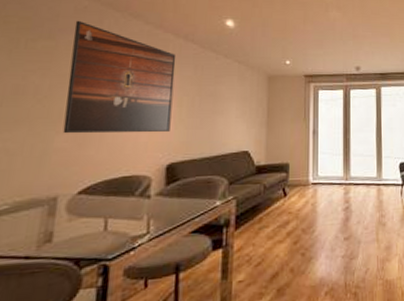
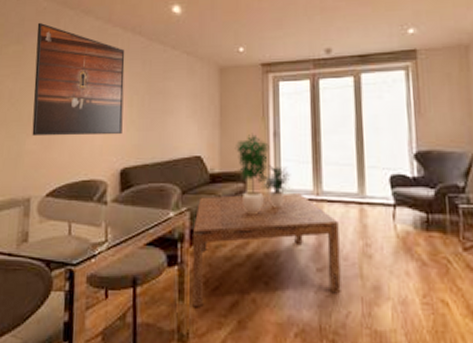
coffee table: none [235,179,362,284] -> present [192,193,341,308]
potted plant: none [279,131,326,198] -> present [234,133,291,214]

